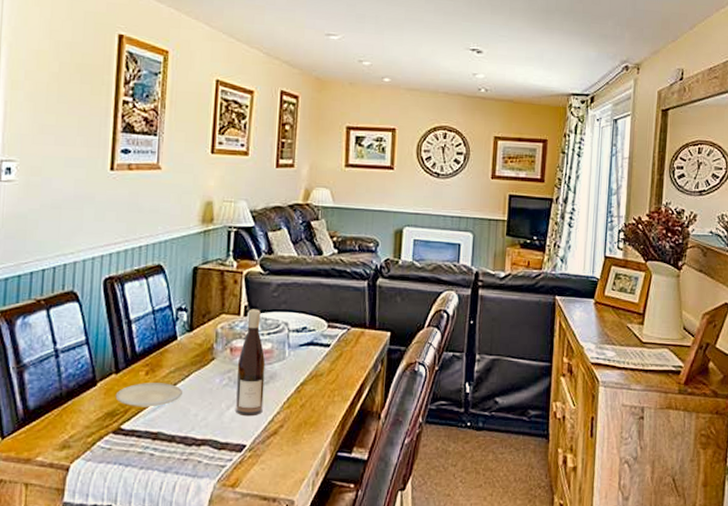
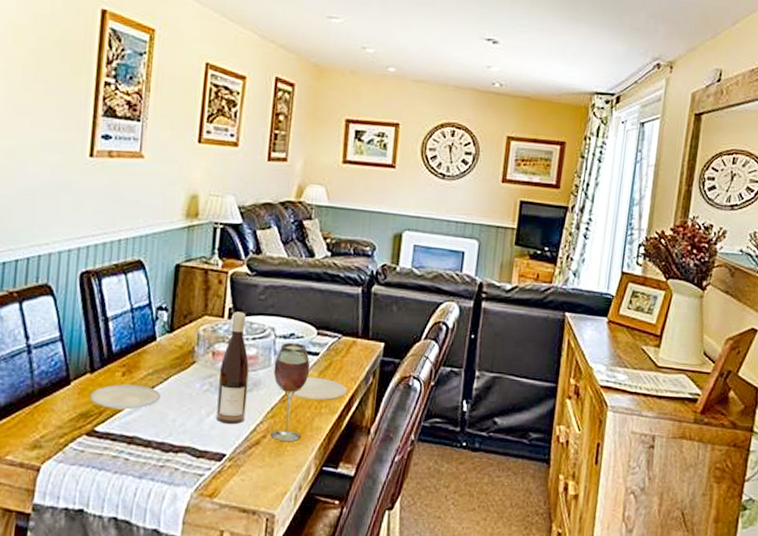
wineglass: none [287,335,323,430] -> present [270,342,310,442]
plate: none [306,367,357,389] -> present [292,376,347,401]

